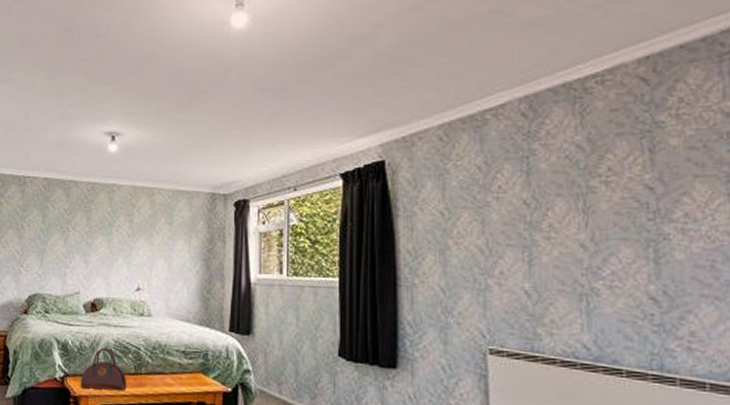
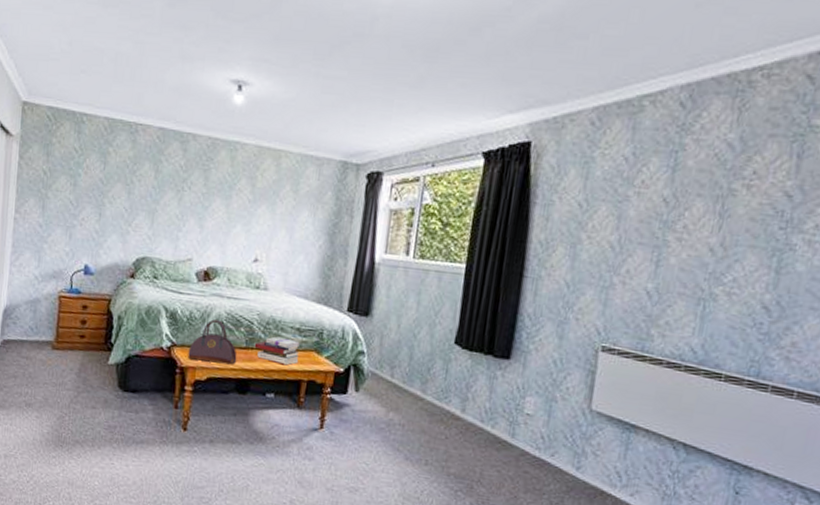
books: none [142,360,187,389] -> present [254,336,300,366]

